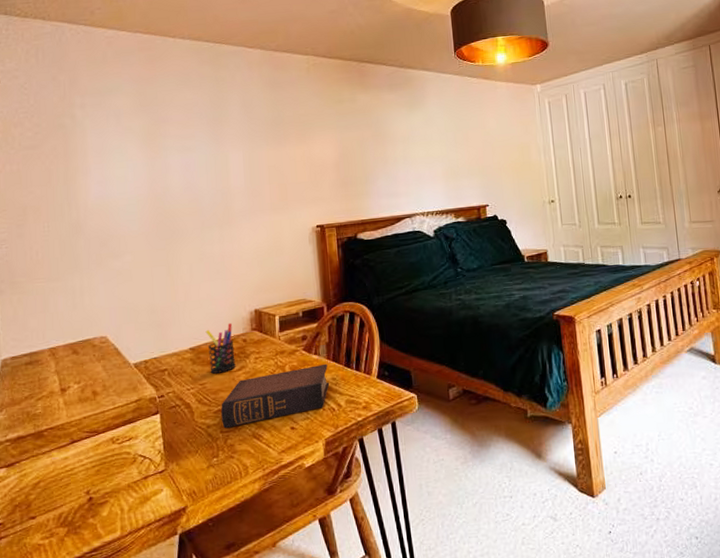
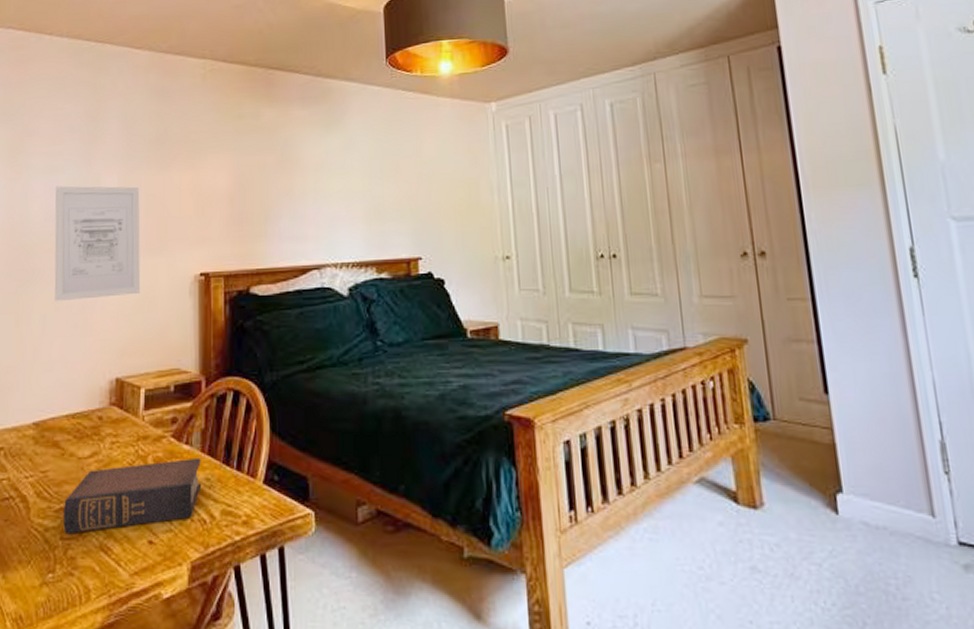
wall art: none [190,160,269,254] -> present [54,186,141,302]
pen holder: present [205,322,236,374] -> none [54,393,87,459]

